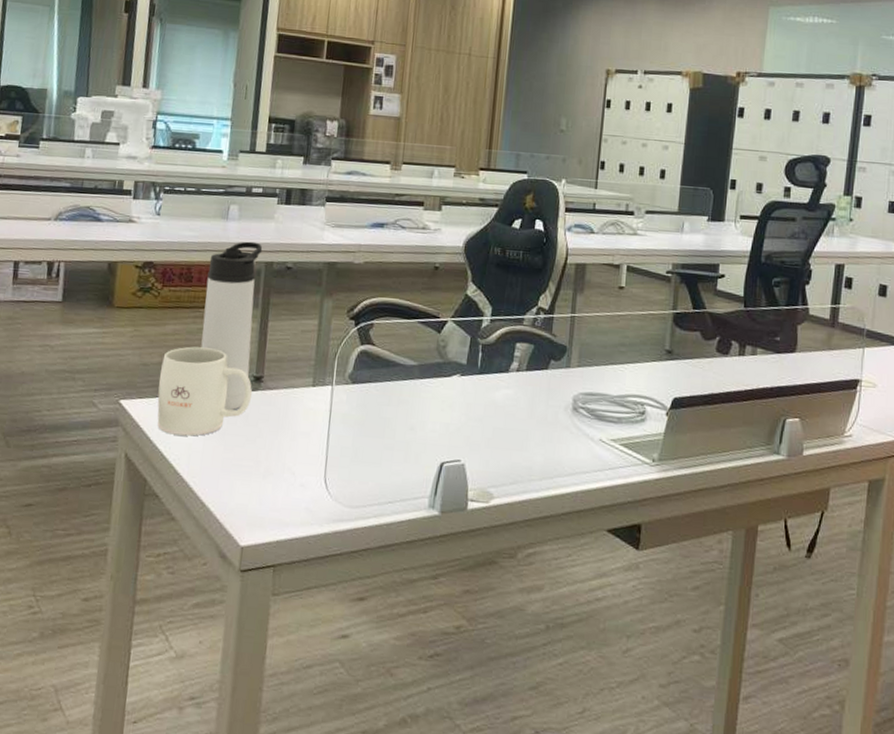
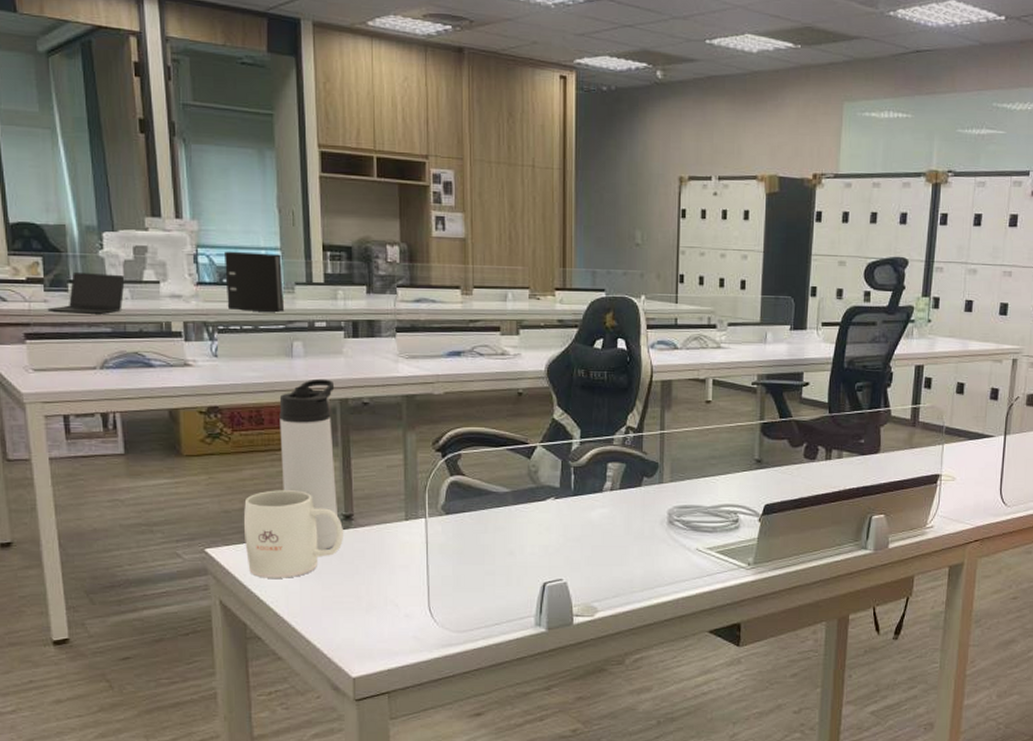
laptop: none [18,132,90,170] -> present [47,273,125,314]
binder: none [176,119,231,178] -> present [225,251,284,313]

